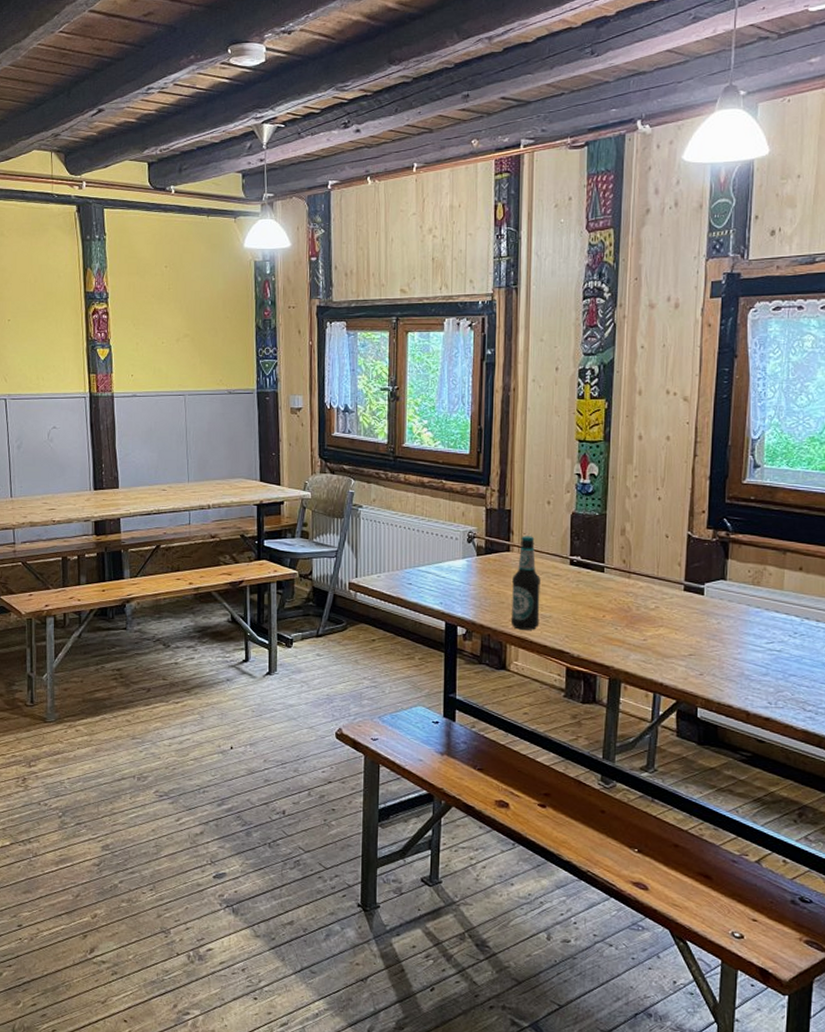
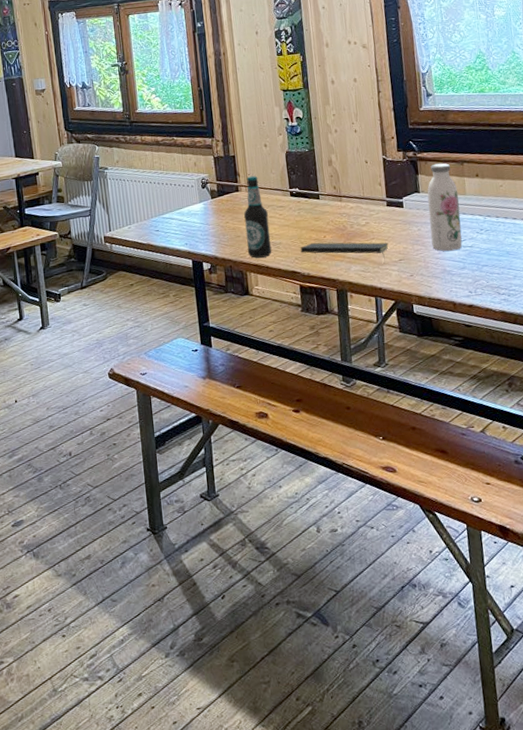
notepad: none [573,621,679,656] -> present [300,242,389,264]
water bottle: none [732,548,774,653] -> present [427,163,463,252]

